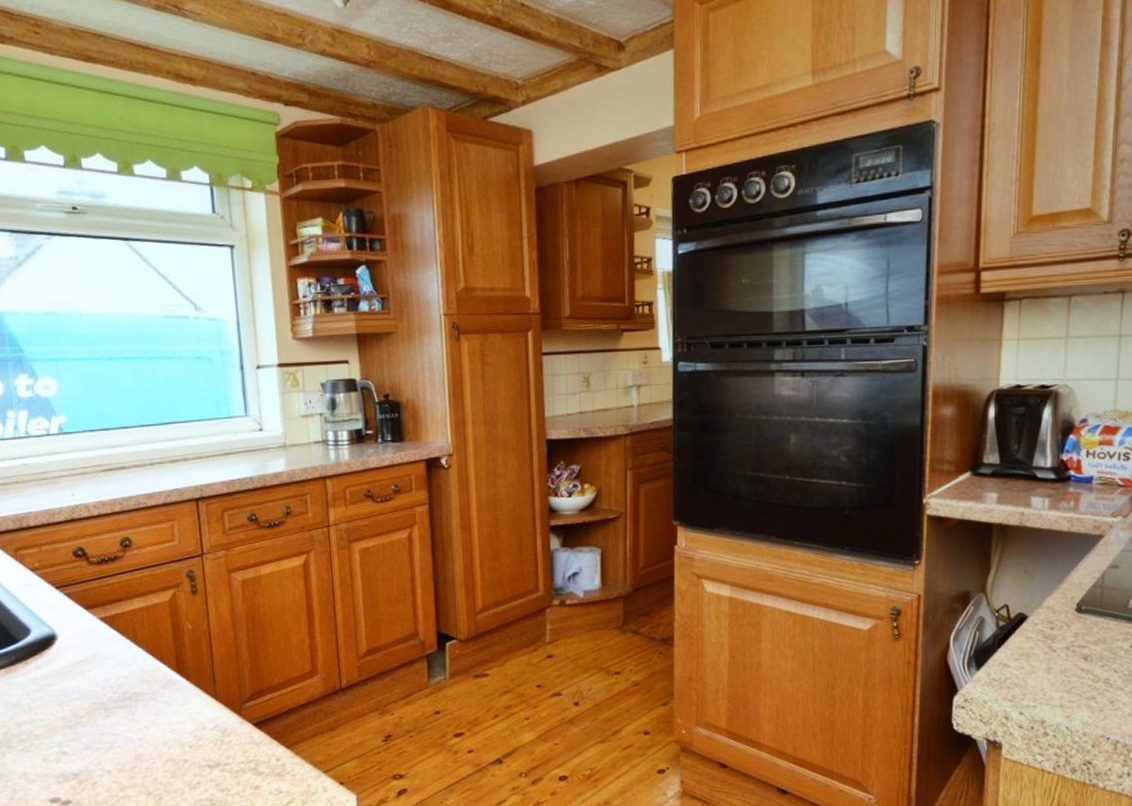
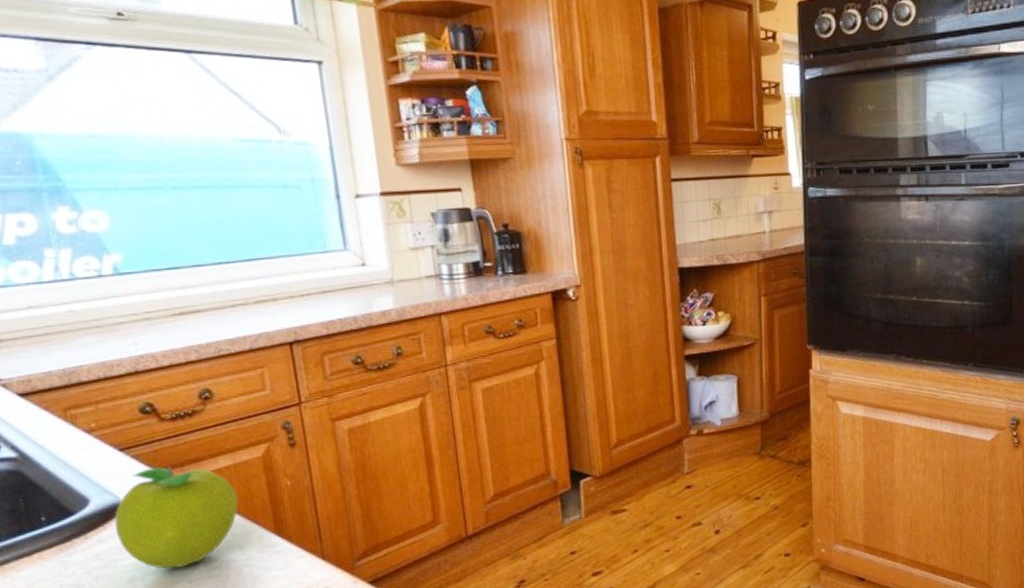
fruit: none [49,605,149,696] -> present [114,466,239,569]

